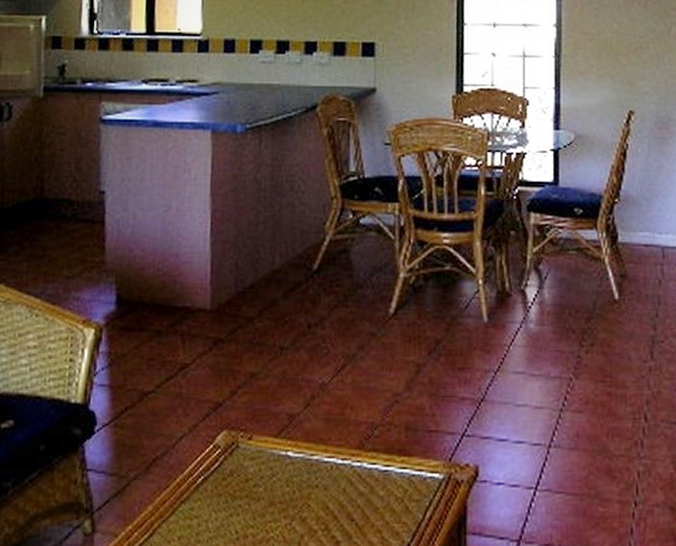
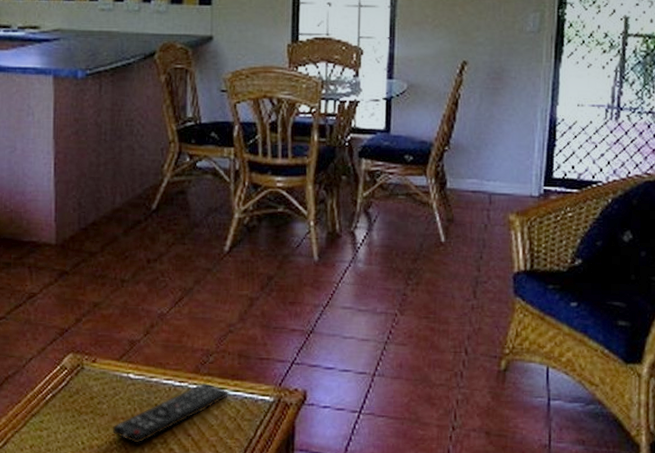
remote control: none [270,459,395,532] -> present [113,382,228,444]

